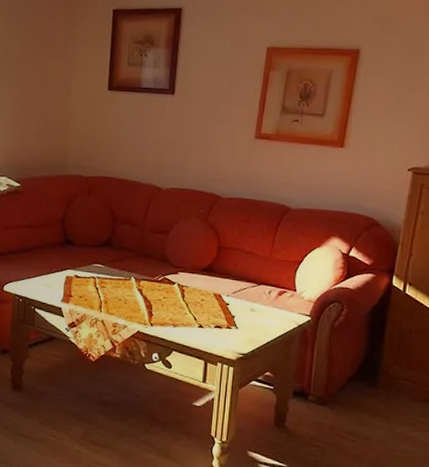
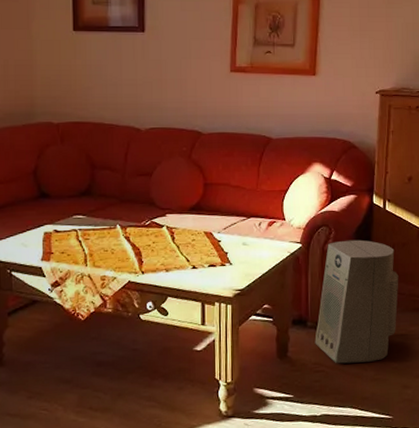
air purifier: none [314,319,413,446] -> present [315,239,399,364]

